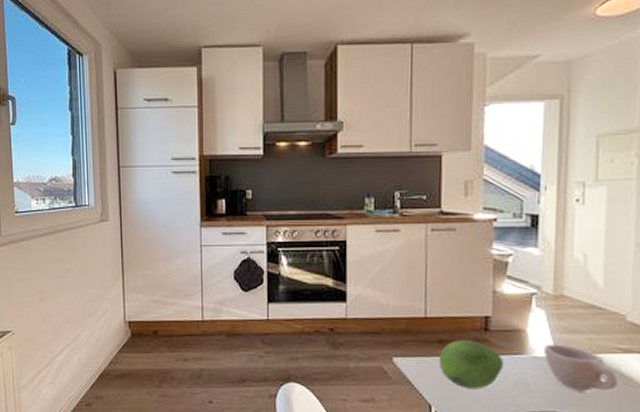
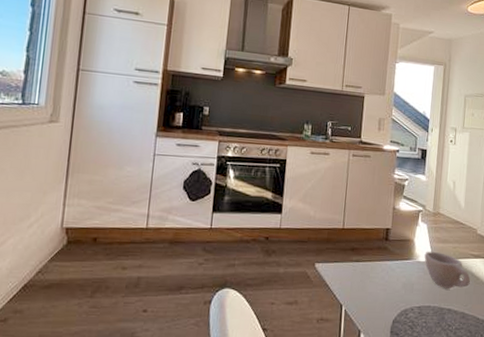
fruit: present [438,339,505,390] -> none [350,247,398,290]

